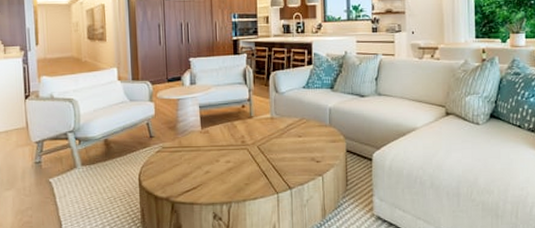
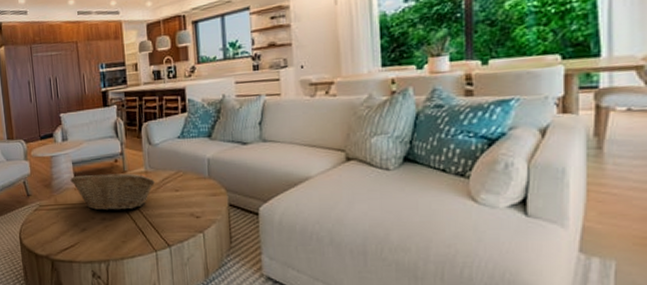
fruit basket: none [196,117,281,154] -> present [70,172,156,211]

